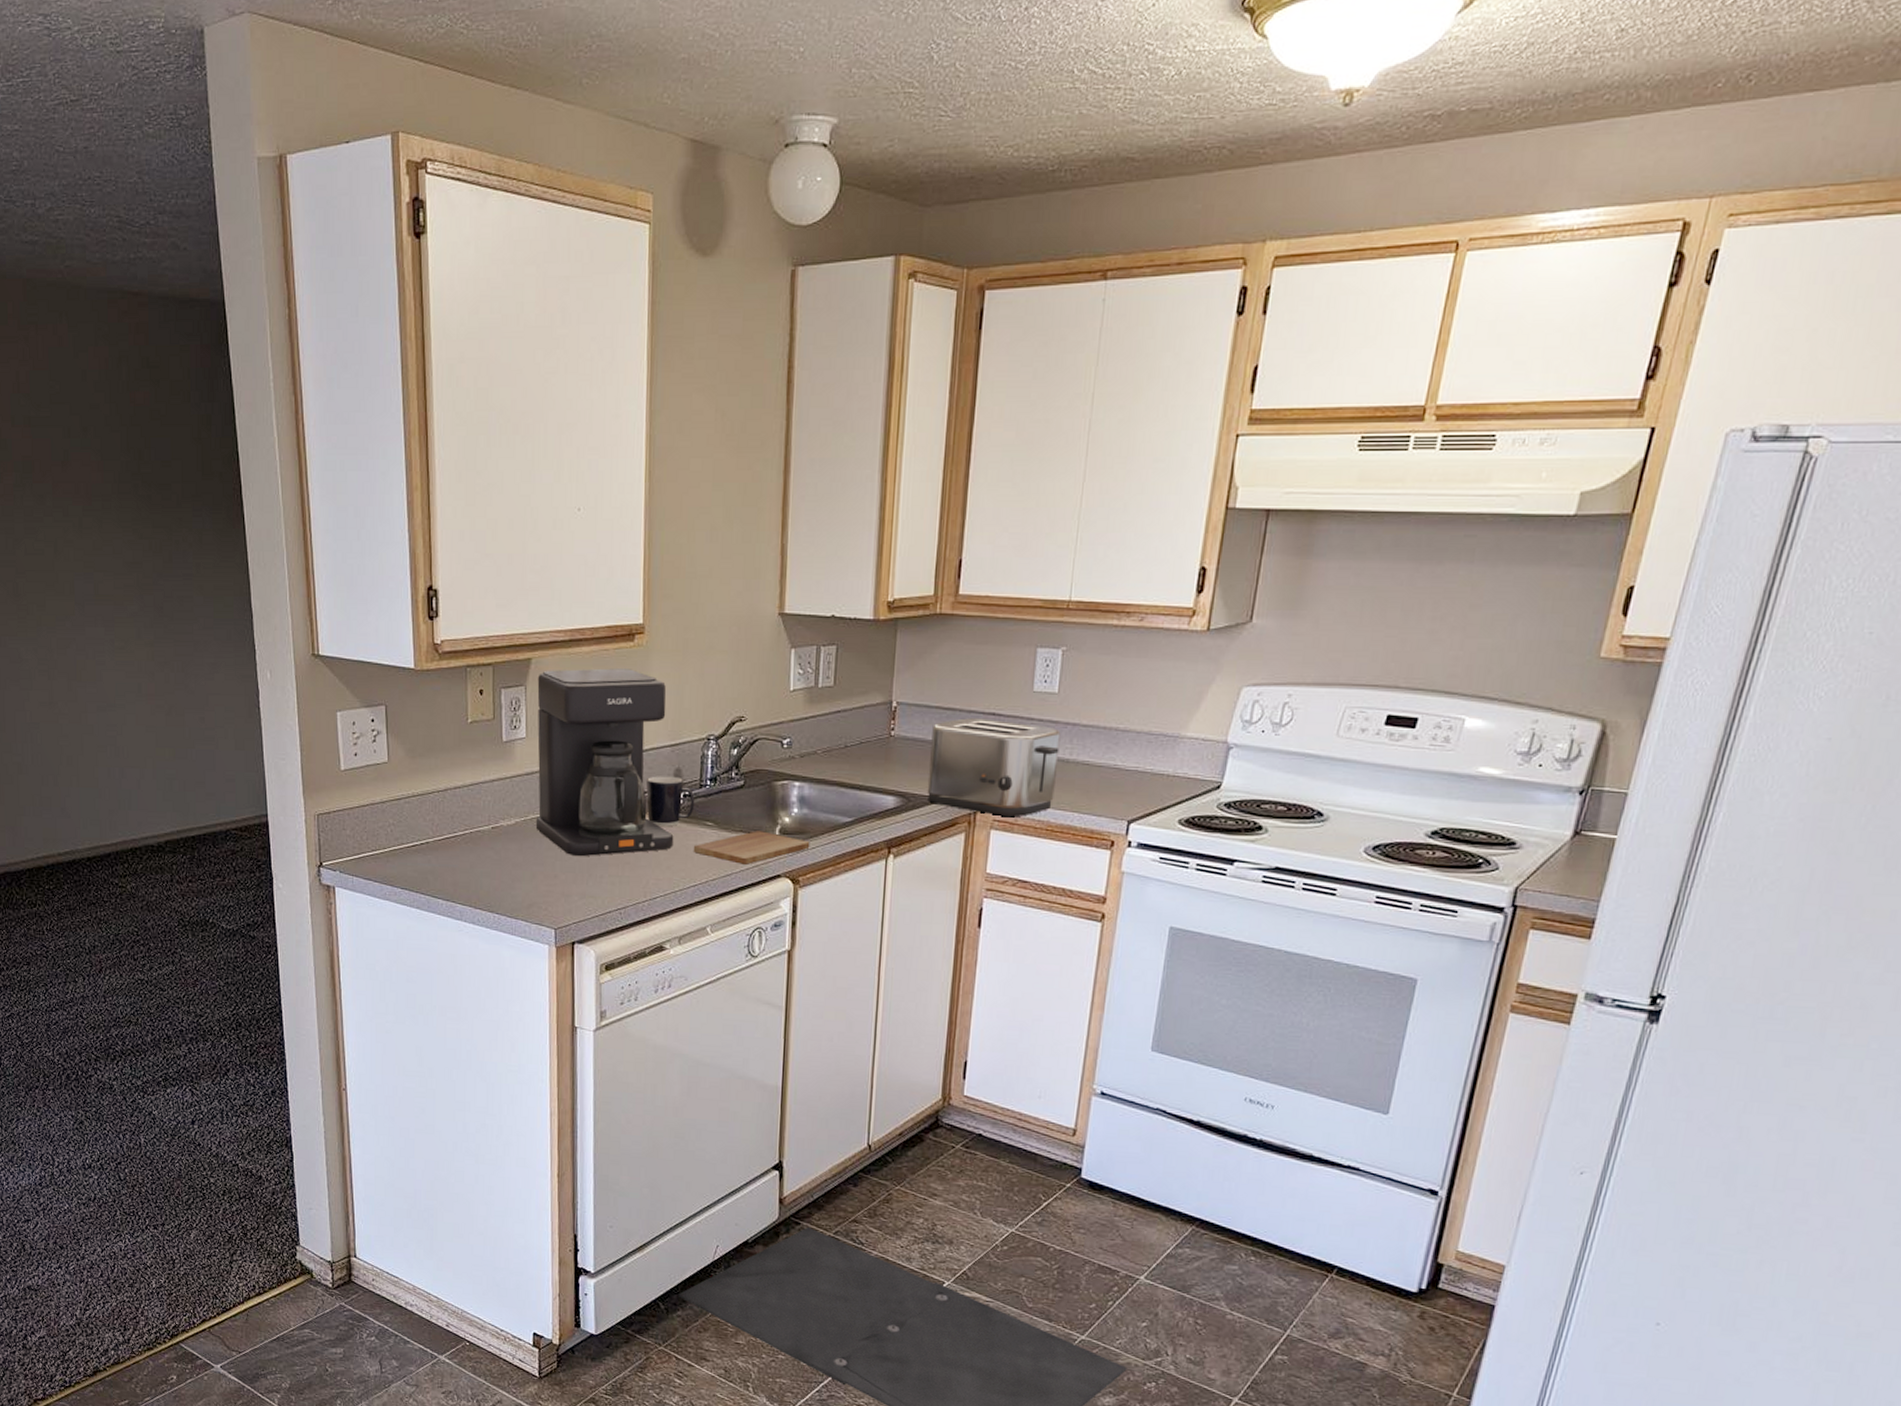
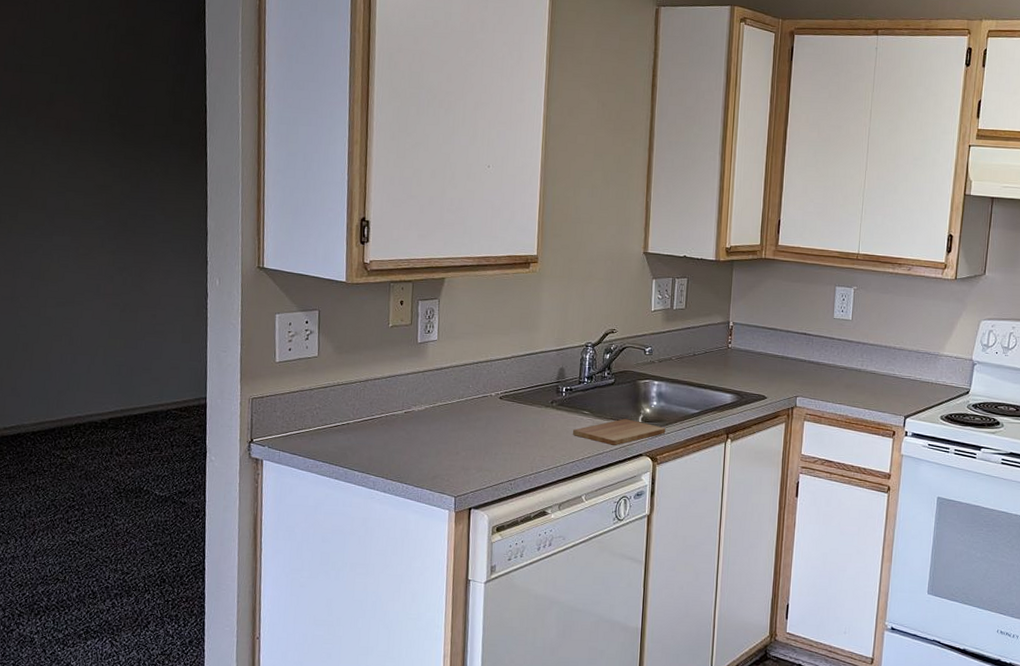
coffee maker: present [535,668,674,857] -> none [442,287,557,438]
mug: present [645,776,695,827] -> none [535,373,575,415]
toaster: present [927,718,1061,818] -> none [756,336,854,412]

